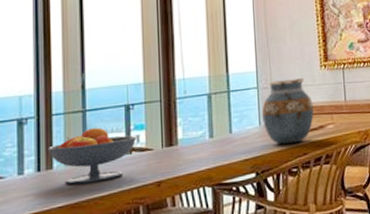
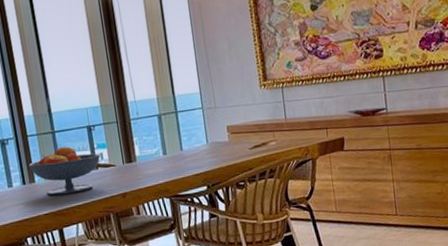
vase: present [261,78,314,145] -> none [207,98,257,161]

